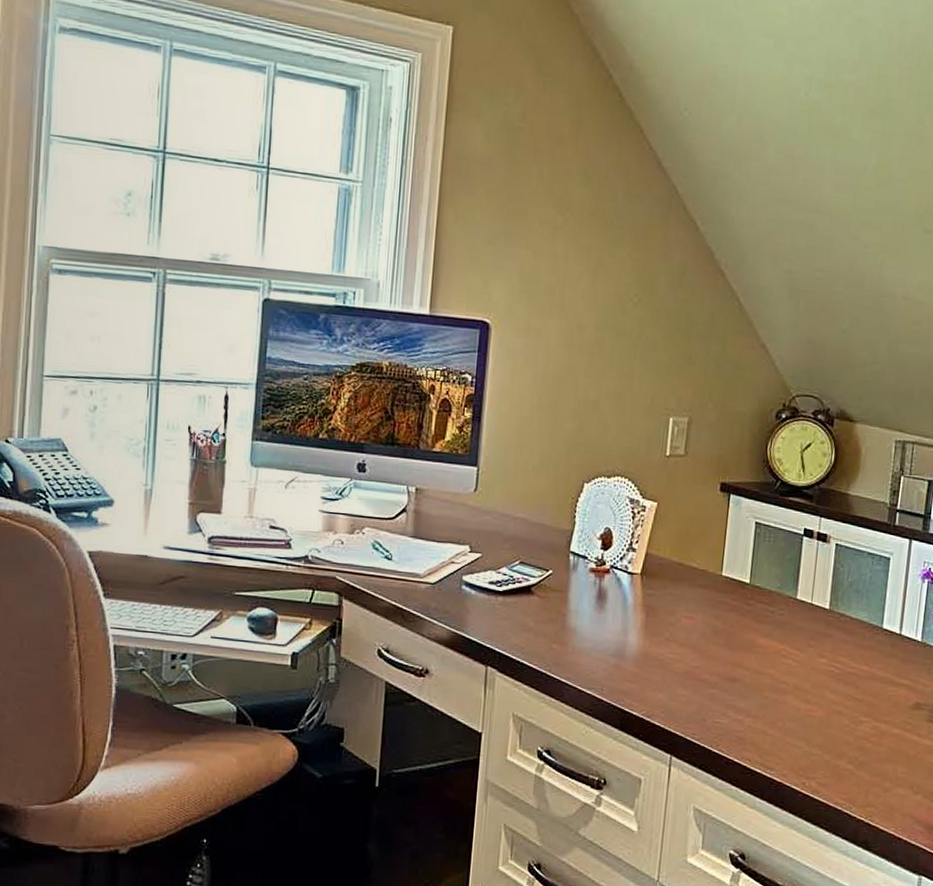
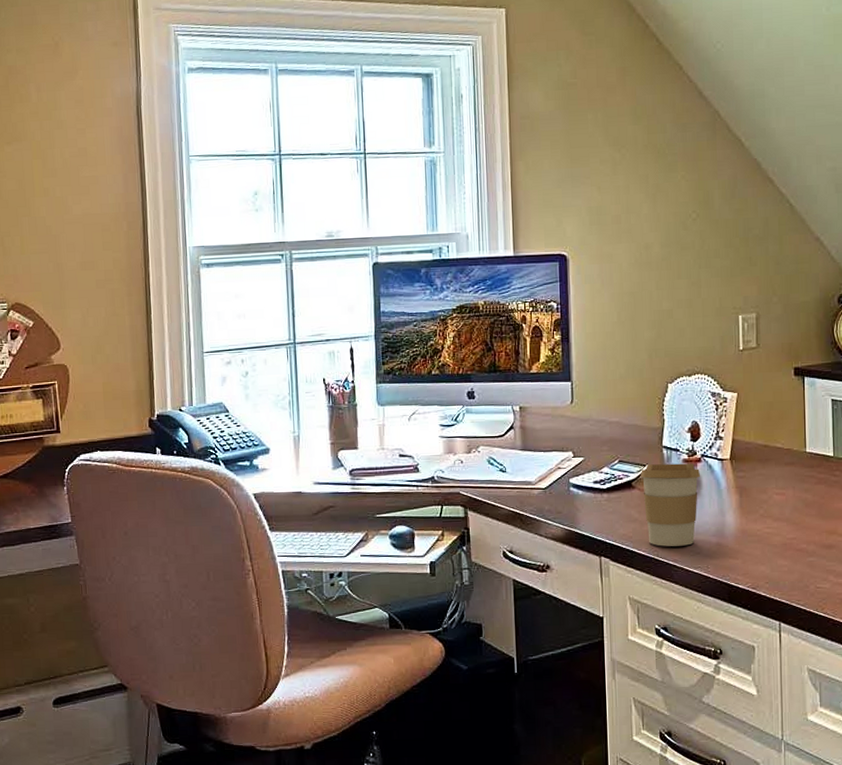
coffee cup: none [541,570,608,664] -> present [640,463,701,547]

